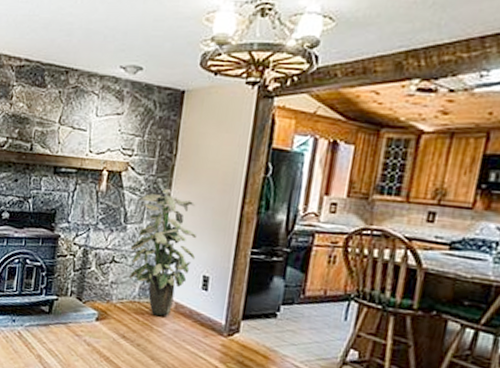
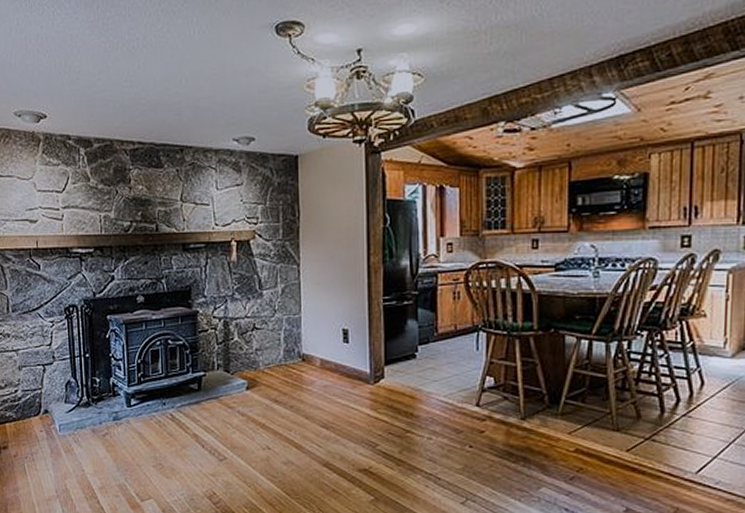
indoor plant: present [129,188,196,316] -> none [269,250,332,374]

